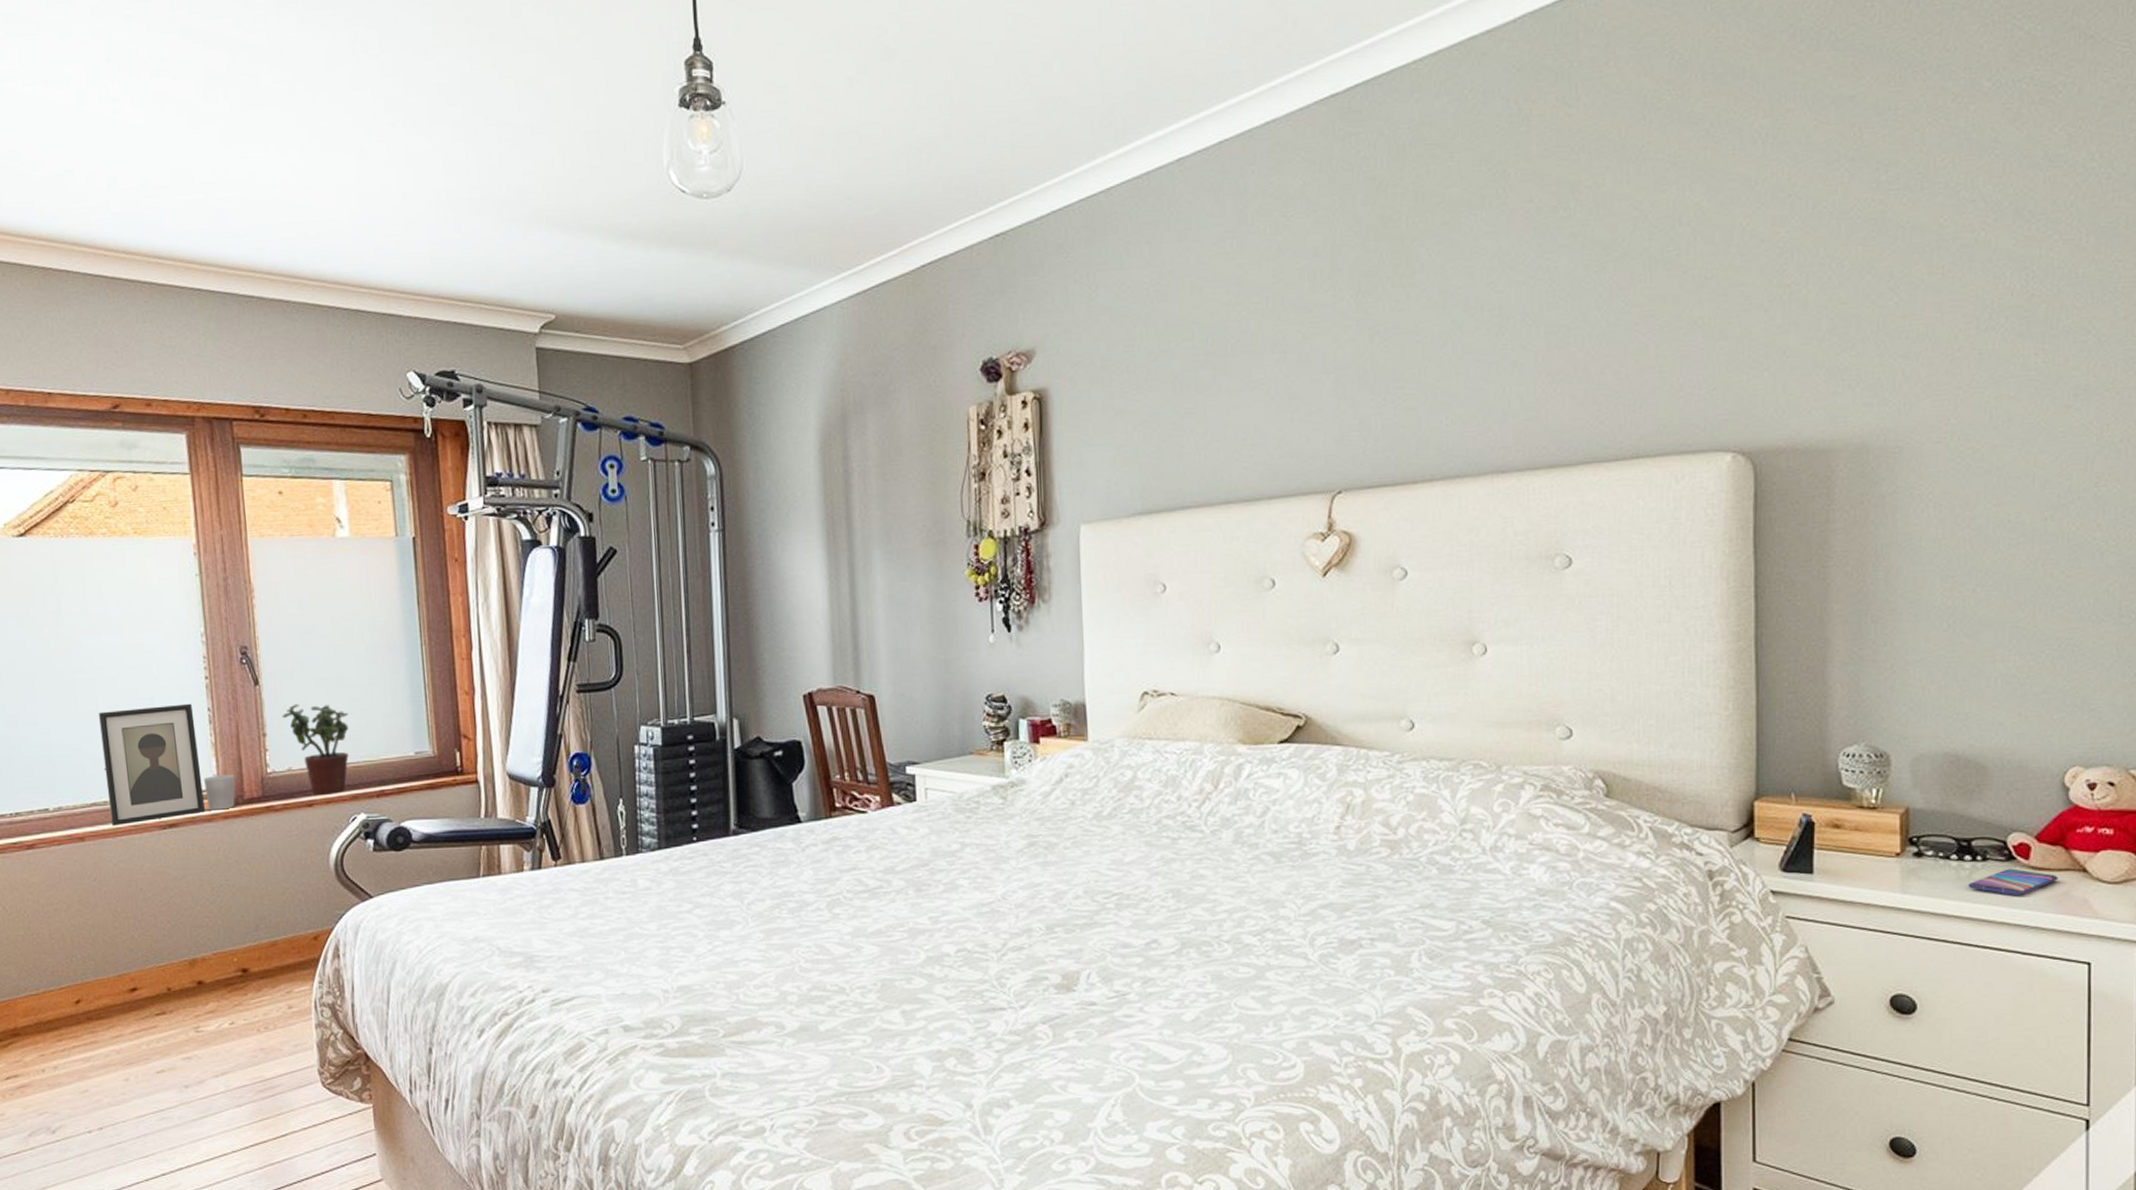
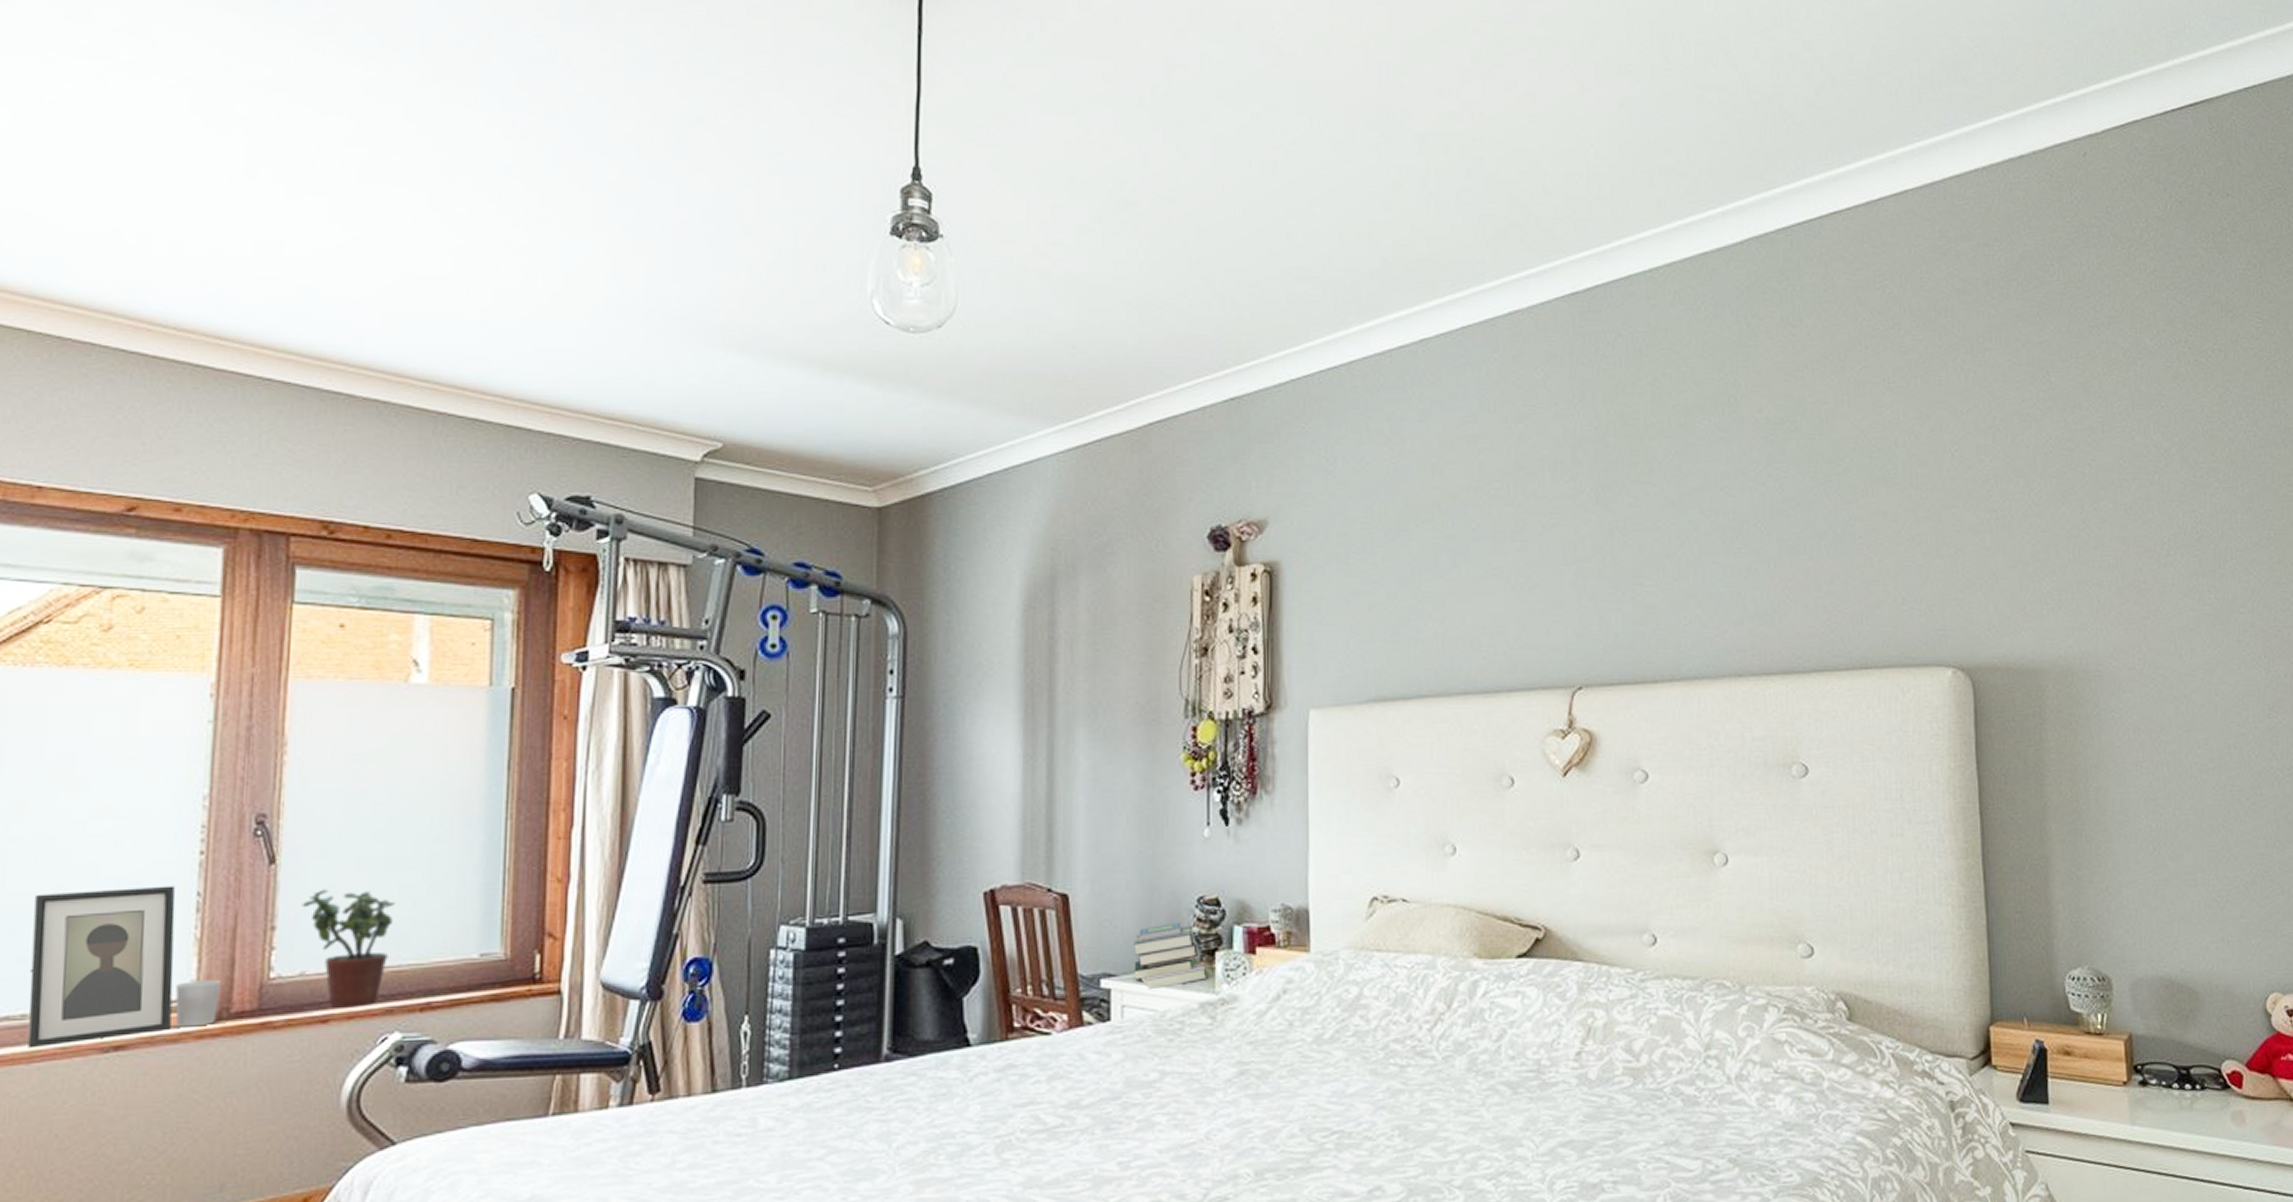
books: none [933,717,998,775] -> present [1134,922,1208,990]
smartphone: present [1968,868,2058,895] -> none [2190,1098,2269,1126]

